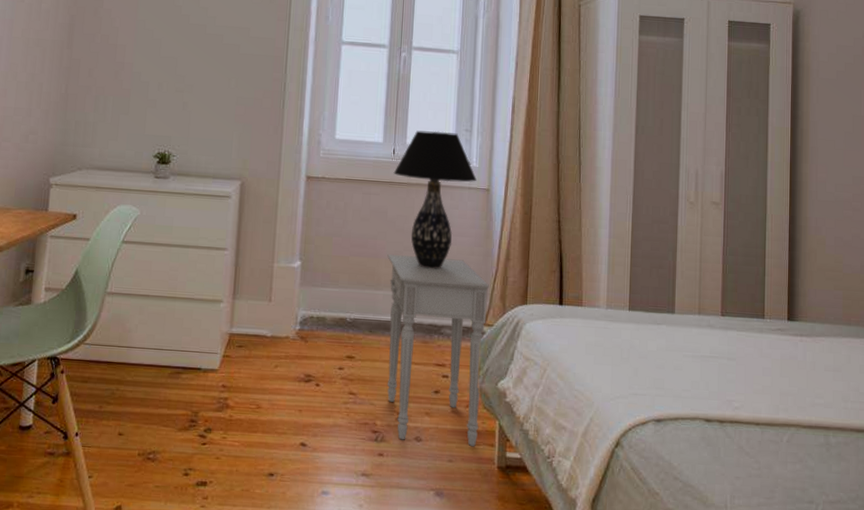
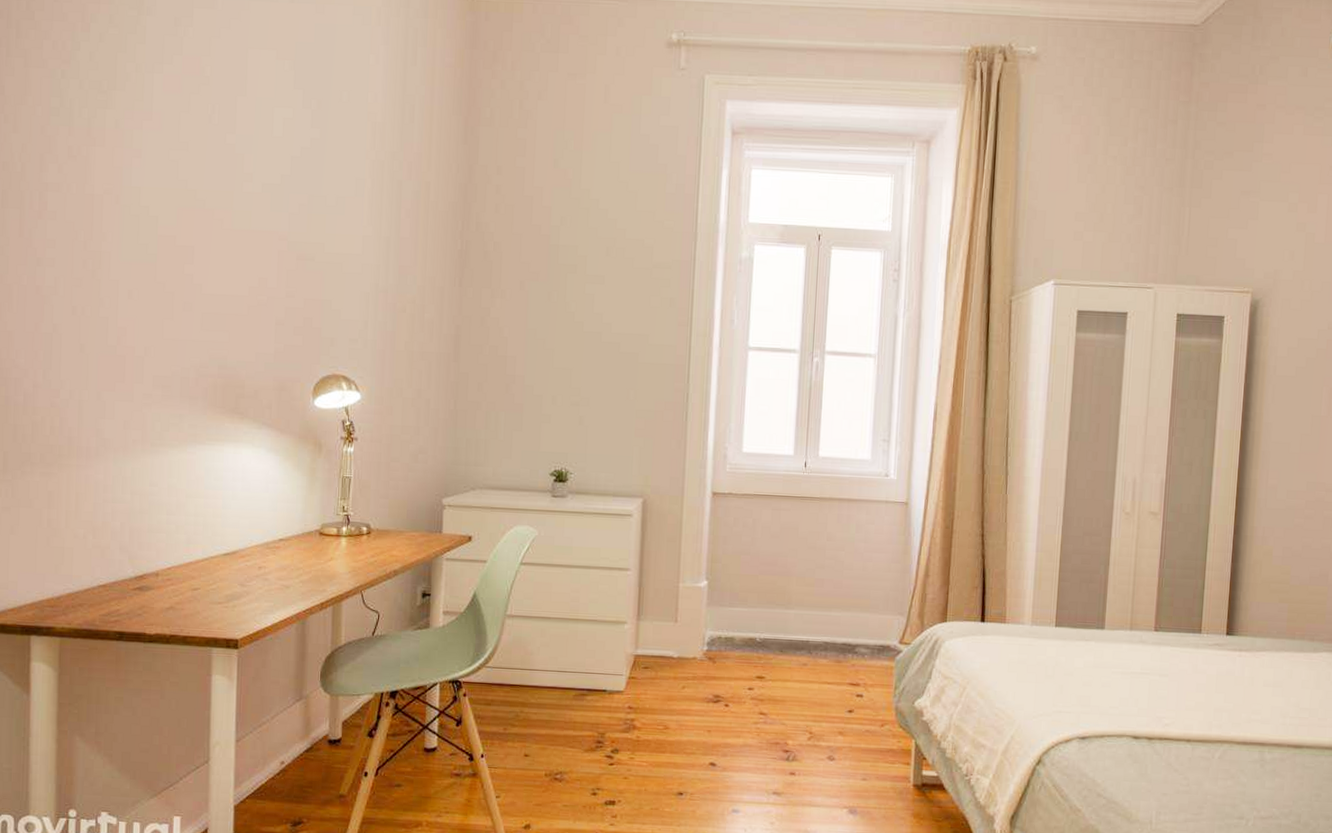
nightstand: present [387,254,489,447] -> none [798,572,907,766]
table lamp: present [393,130,477,269] -> none [805,441,894,587]

